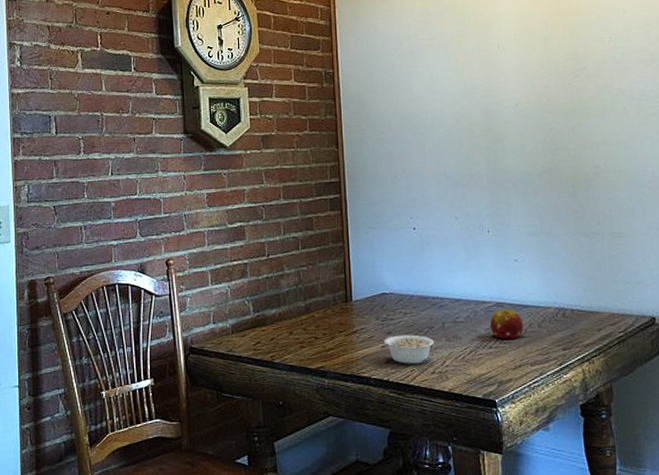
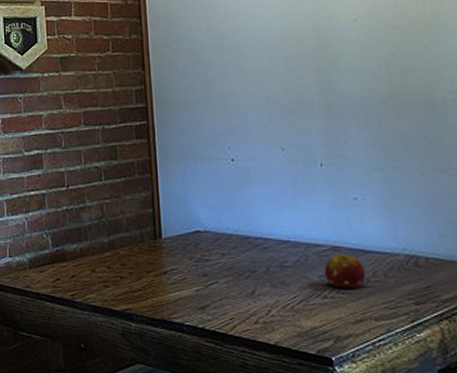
legume: present [384,335,435,364] -> none [198,278,258,312]

